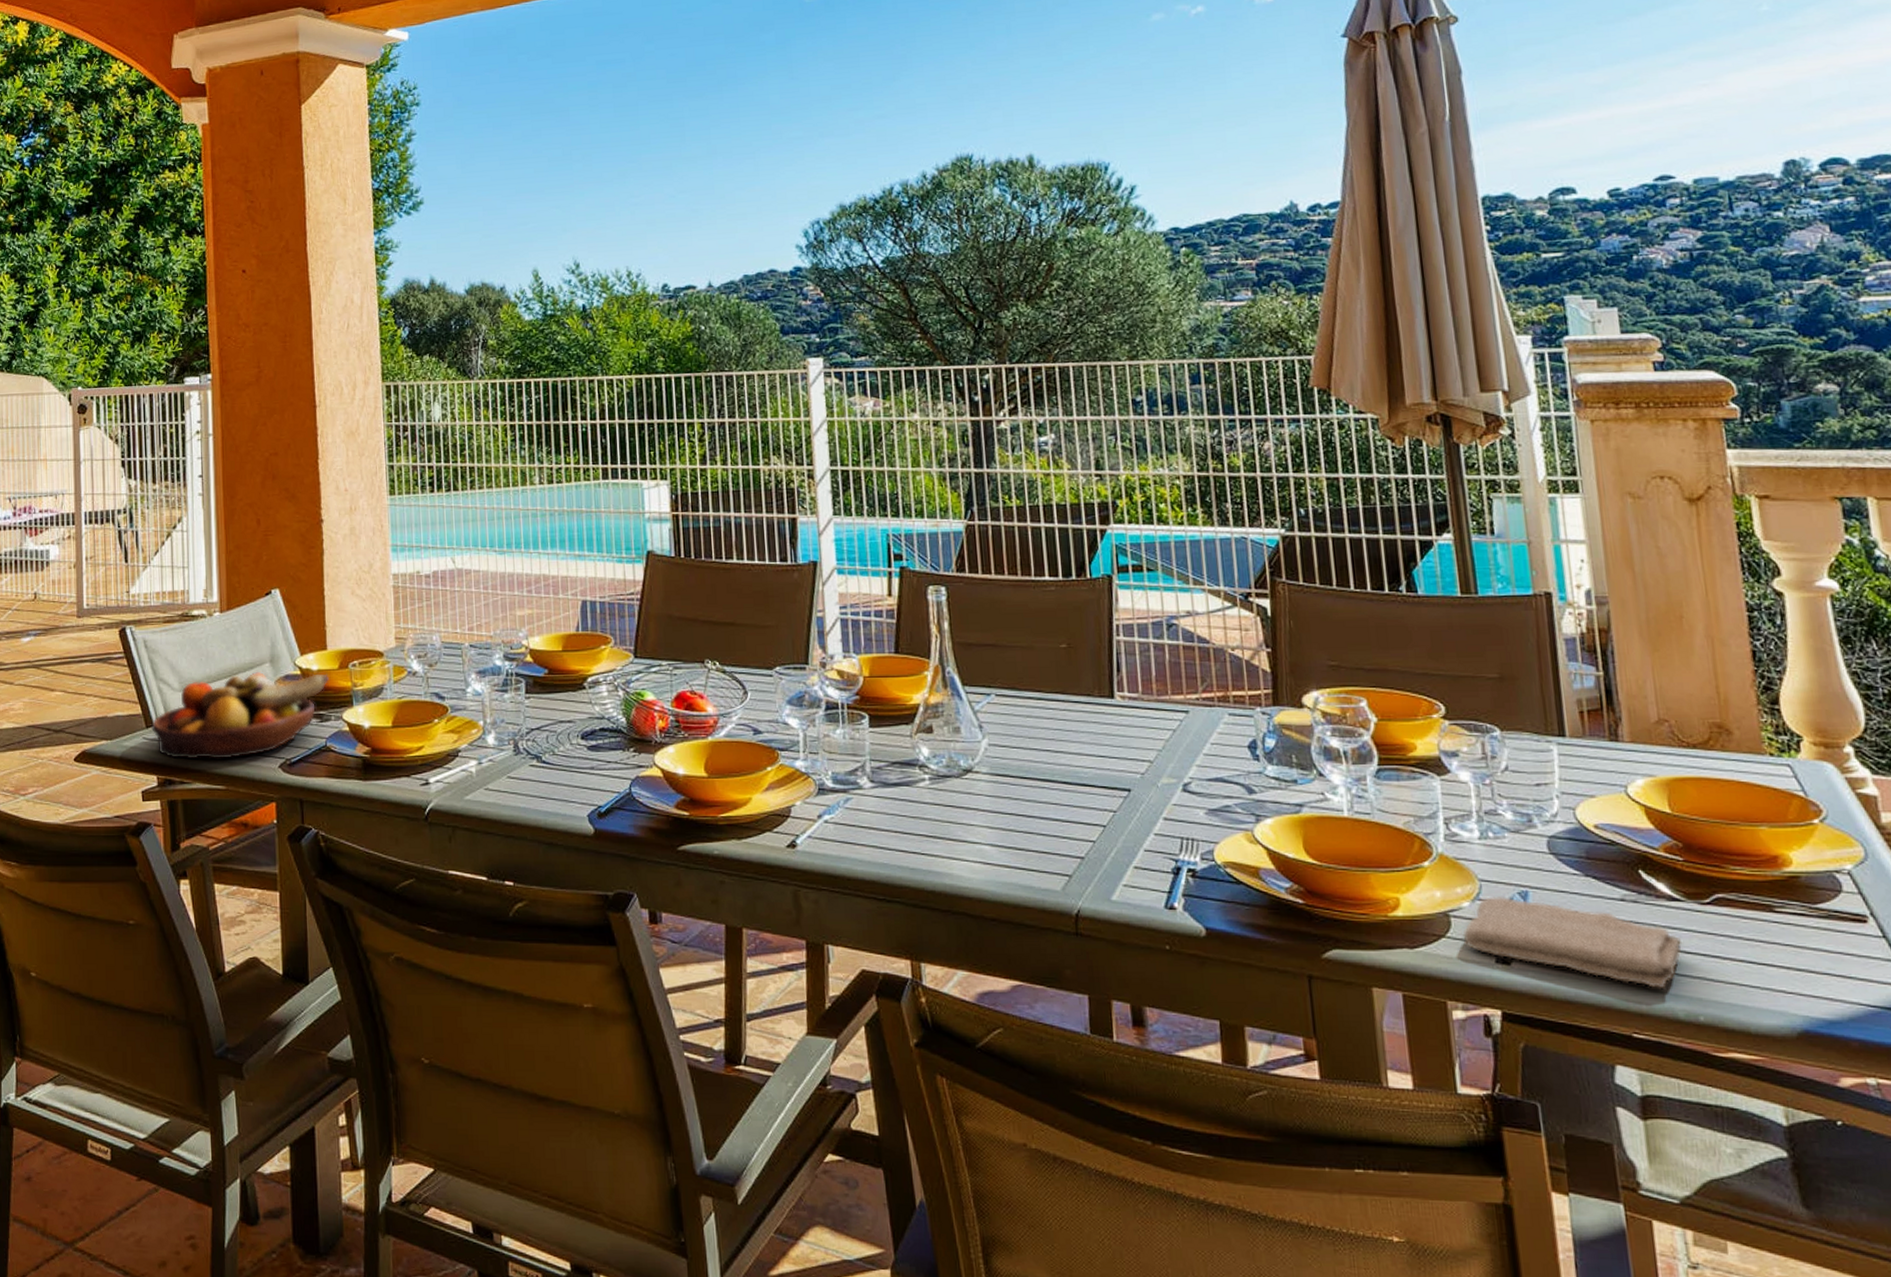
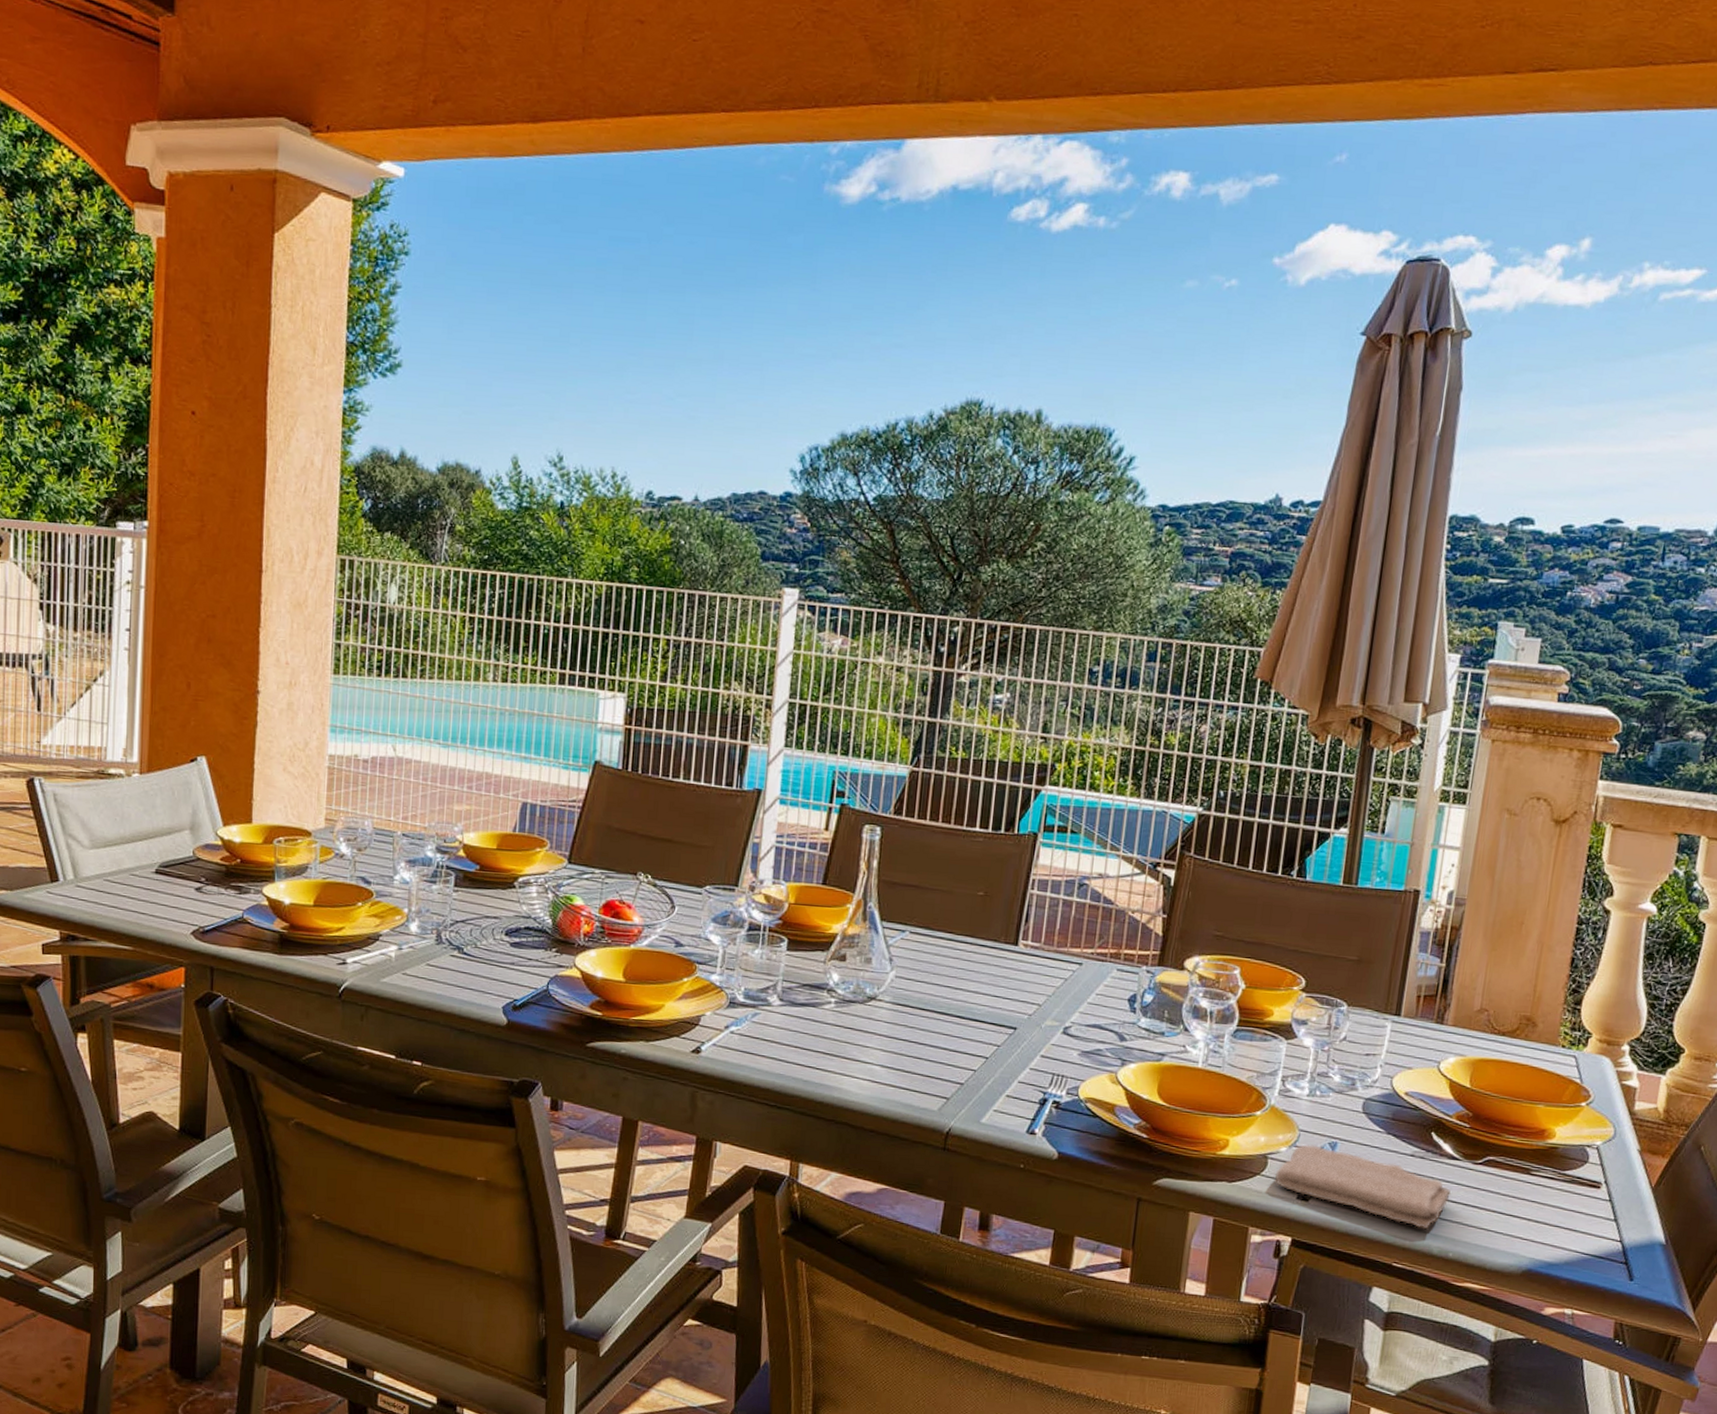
fruit bowl: present [151,672,329,759] -> none [56,838,251,922]

